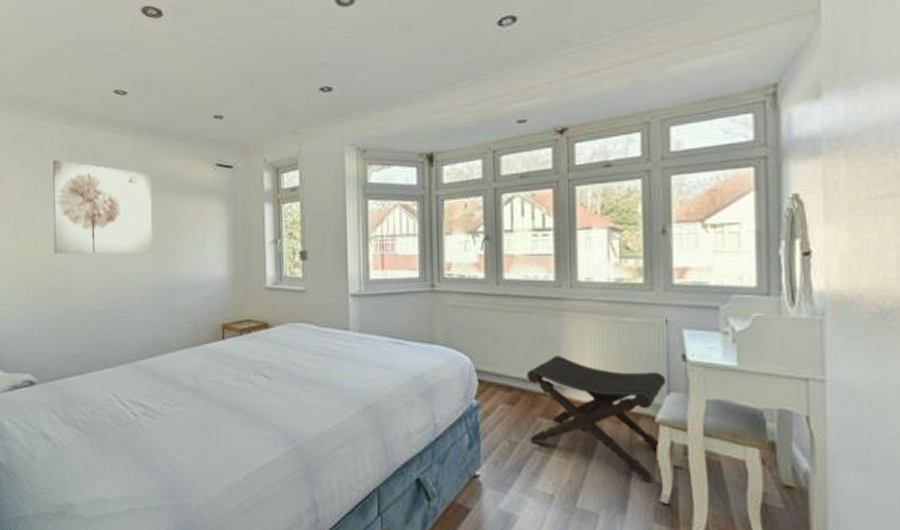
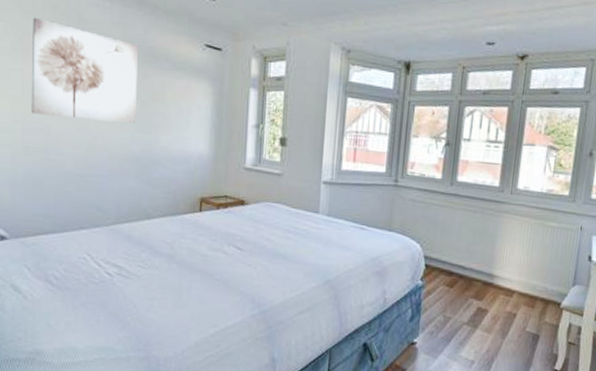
footstool: present [526,356,667,482] -> none [461,249,574,354]

